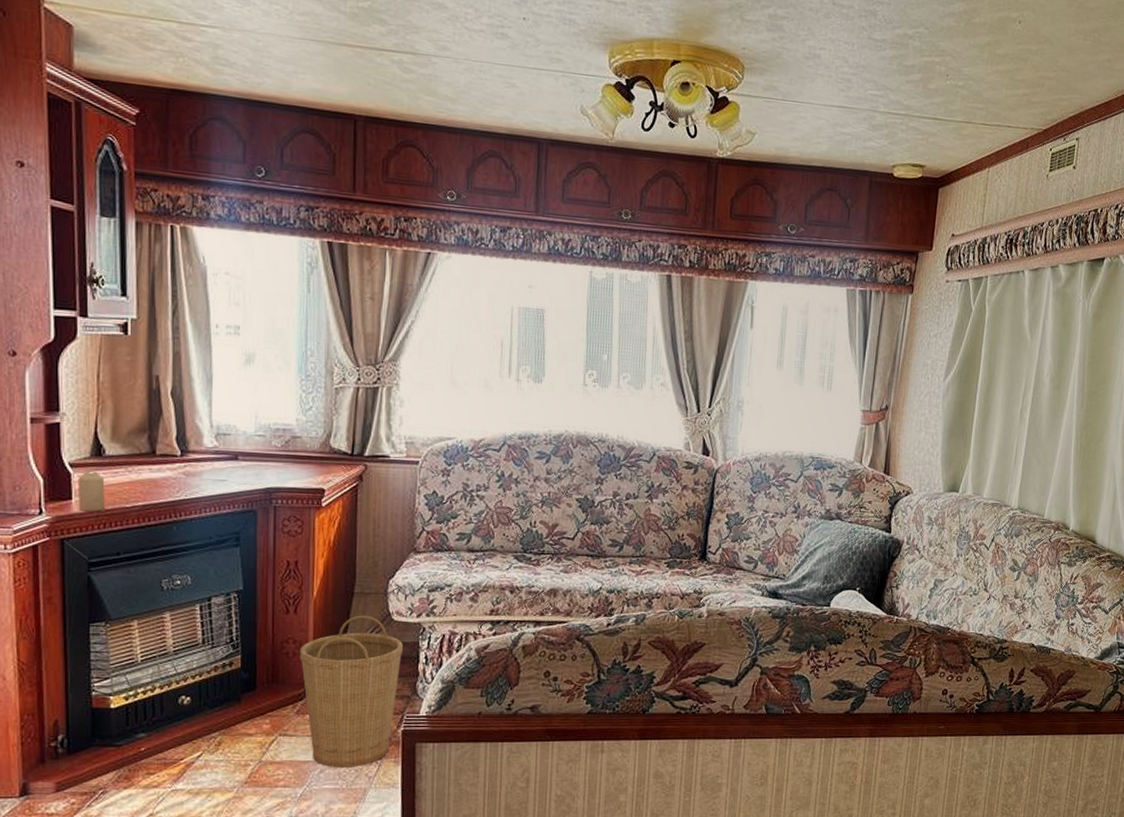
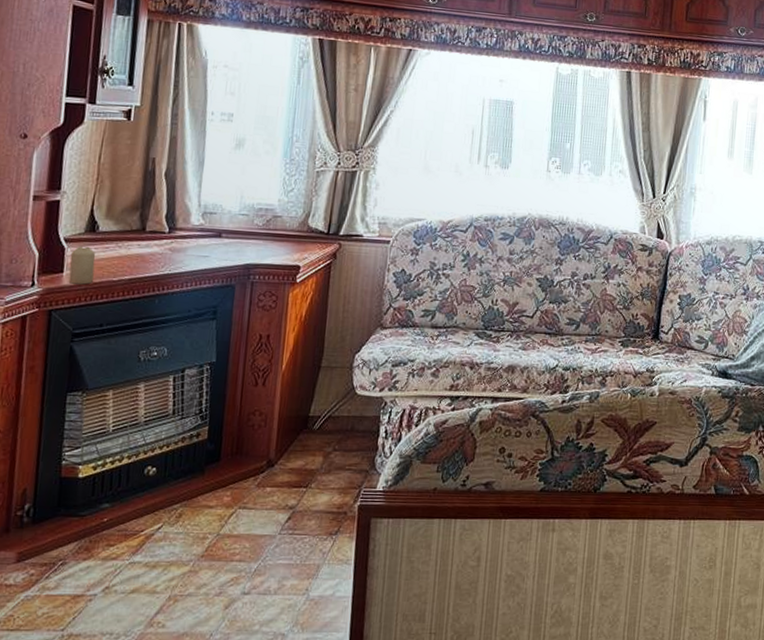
basket: present [300,615,403,767] -> none [264,388,365,542]

